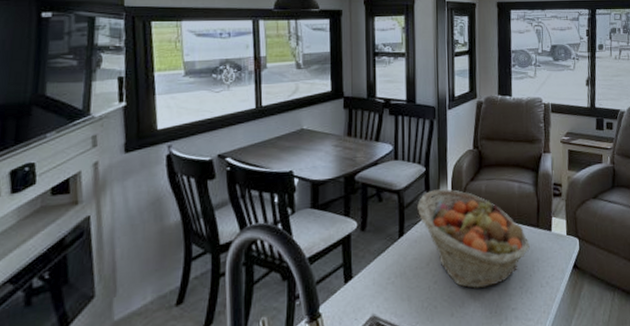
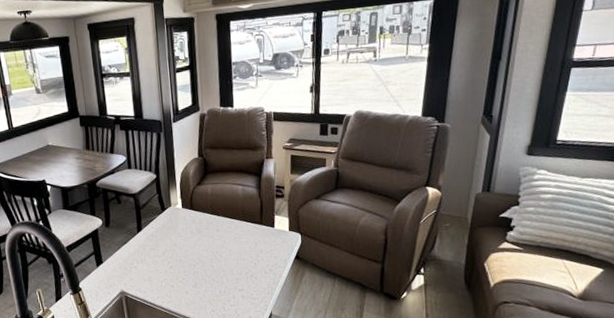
fruit basket: present [416,188,530,289] -> none [150,192,254,274]

